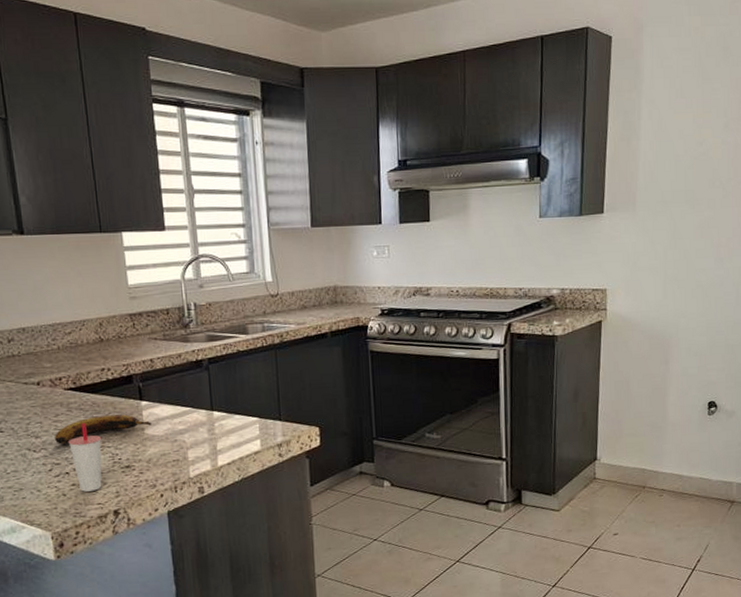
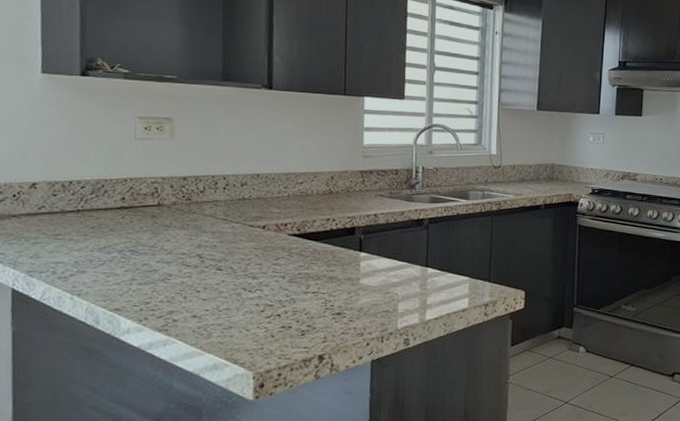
banana: present [55,414,152,445] -> none [272,263,367,287]
cup: present [68,422,102,492] -> none [284,267,318,335]

